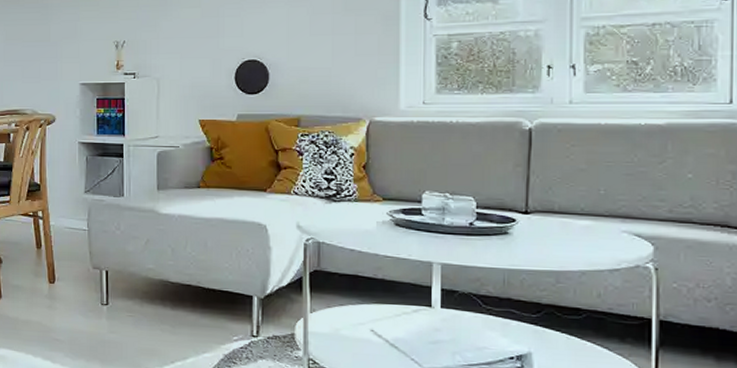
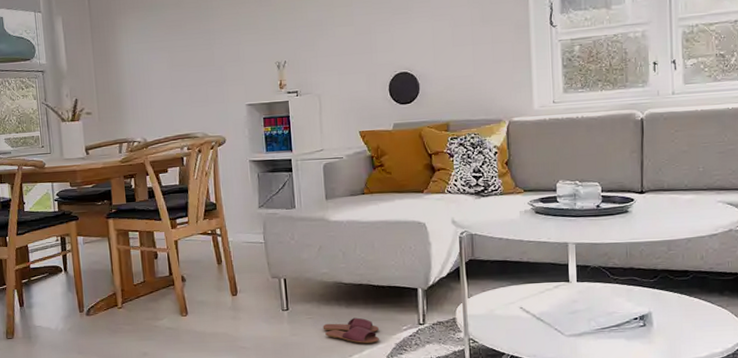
slippers: none [144,321,206,351] -> present [323,317,379,343]

